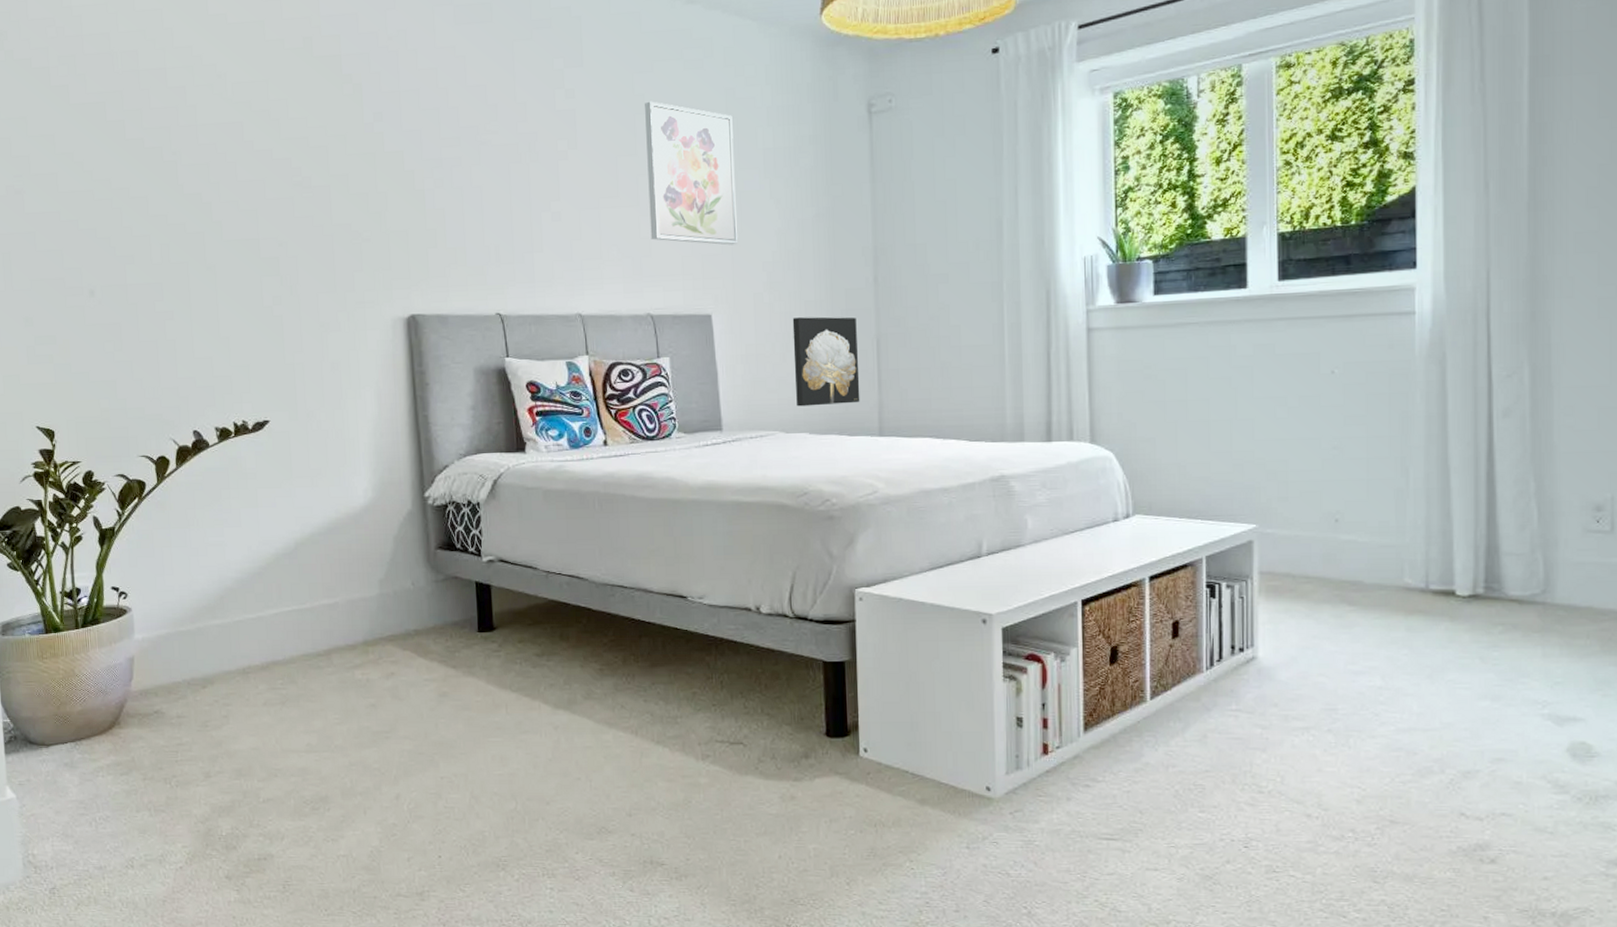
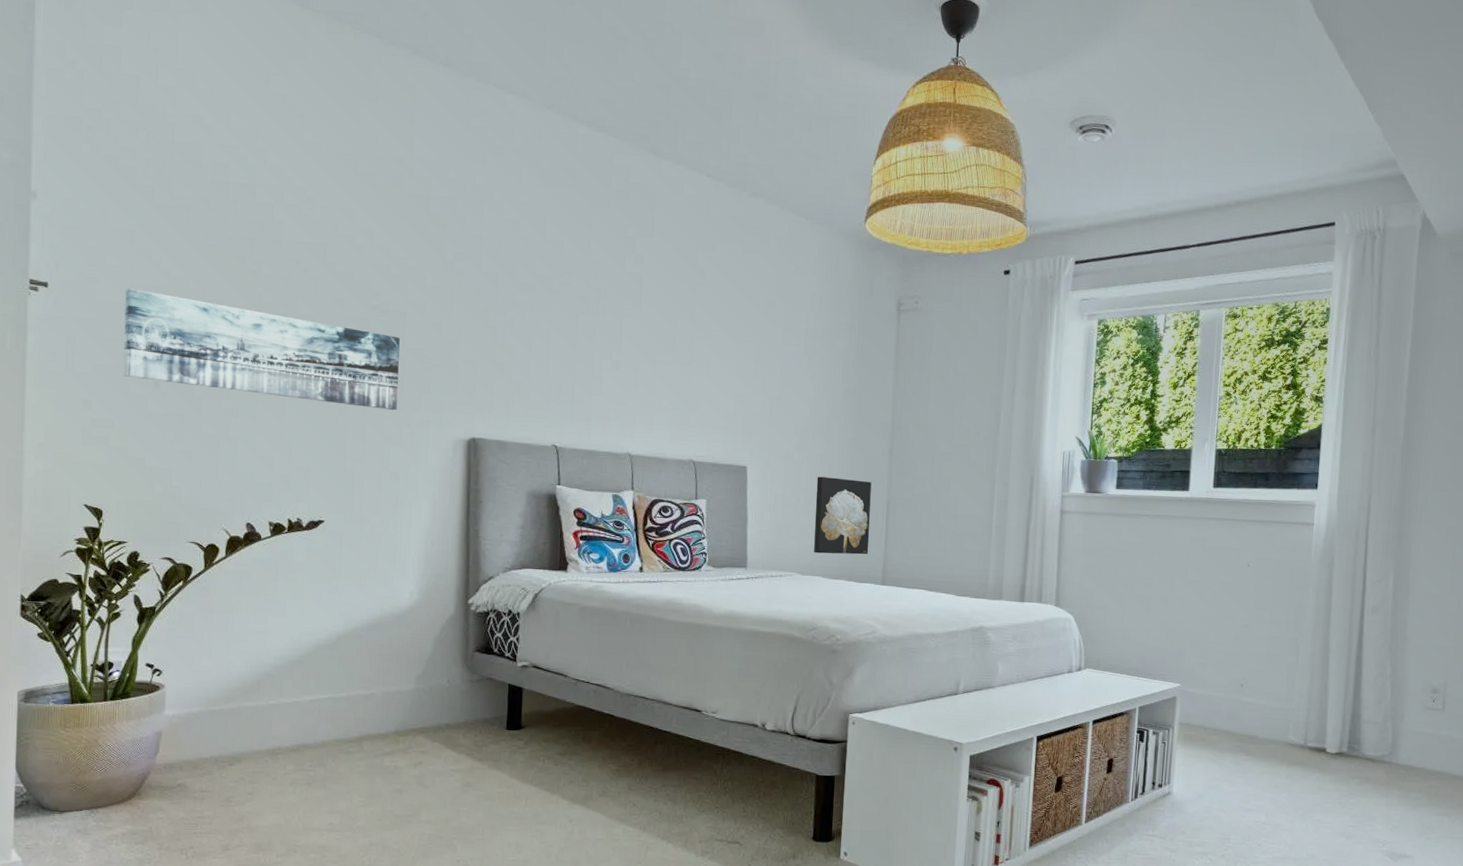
wall art: none [52,195,331,295] -> present [123,288,400,411]
wall art: present [645,101,738,245] -> none [699,275,781,409]

